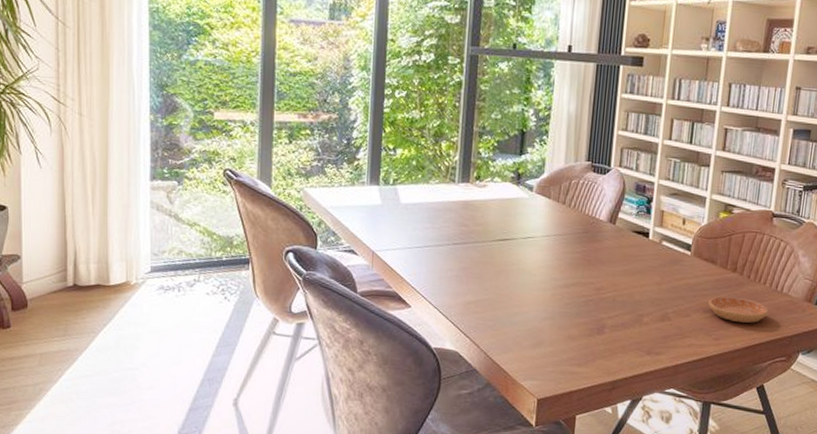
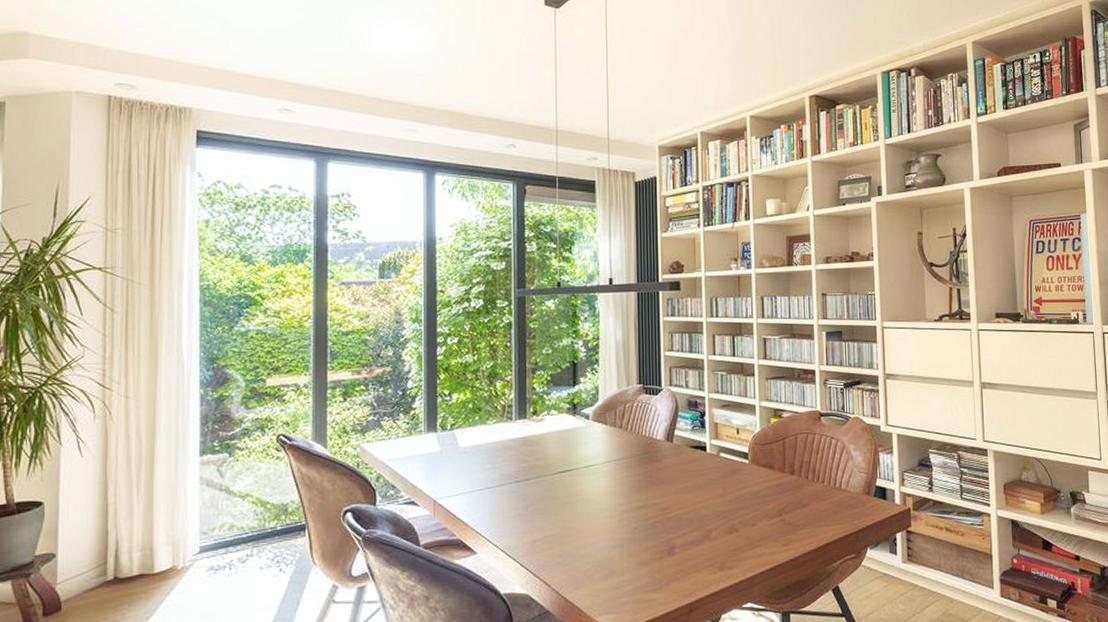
saucer: present [708,296,768,323] -> none [772,499,831,525]

